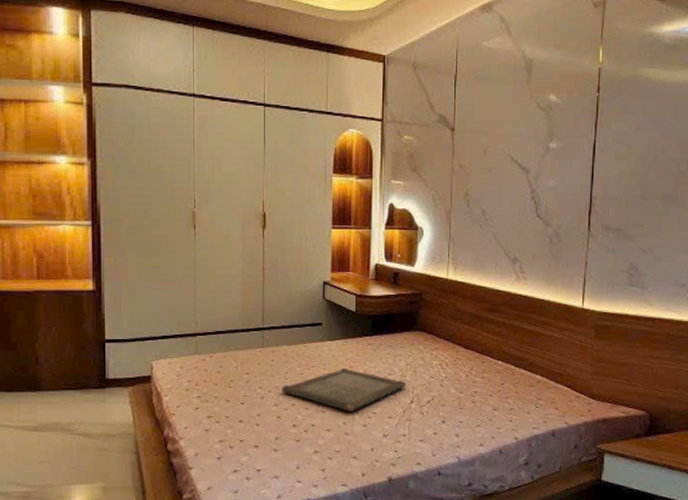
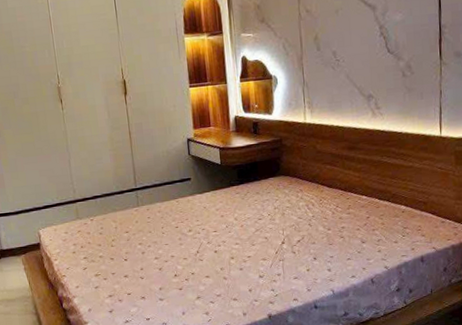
serving tray: present [282,367,407,413] -> none [160,217,277,259]

